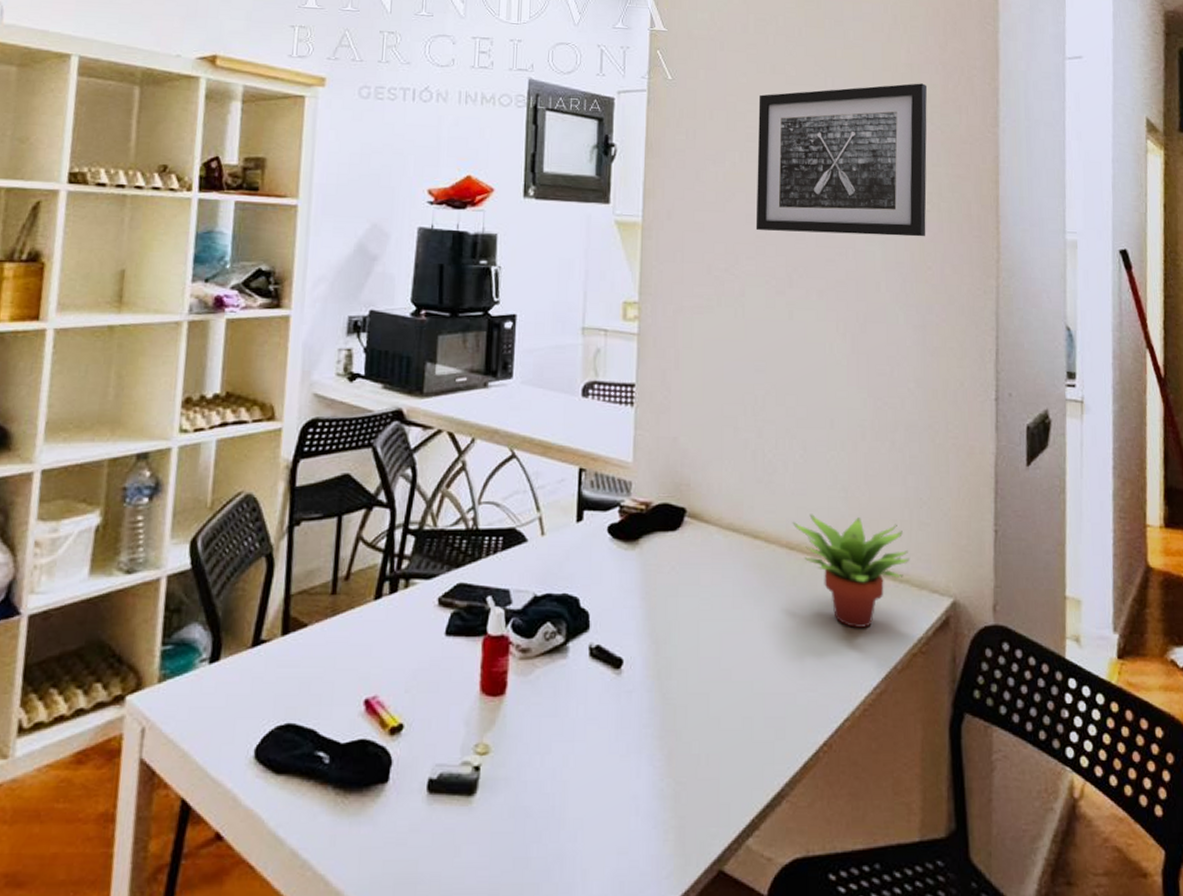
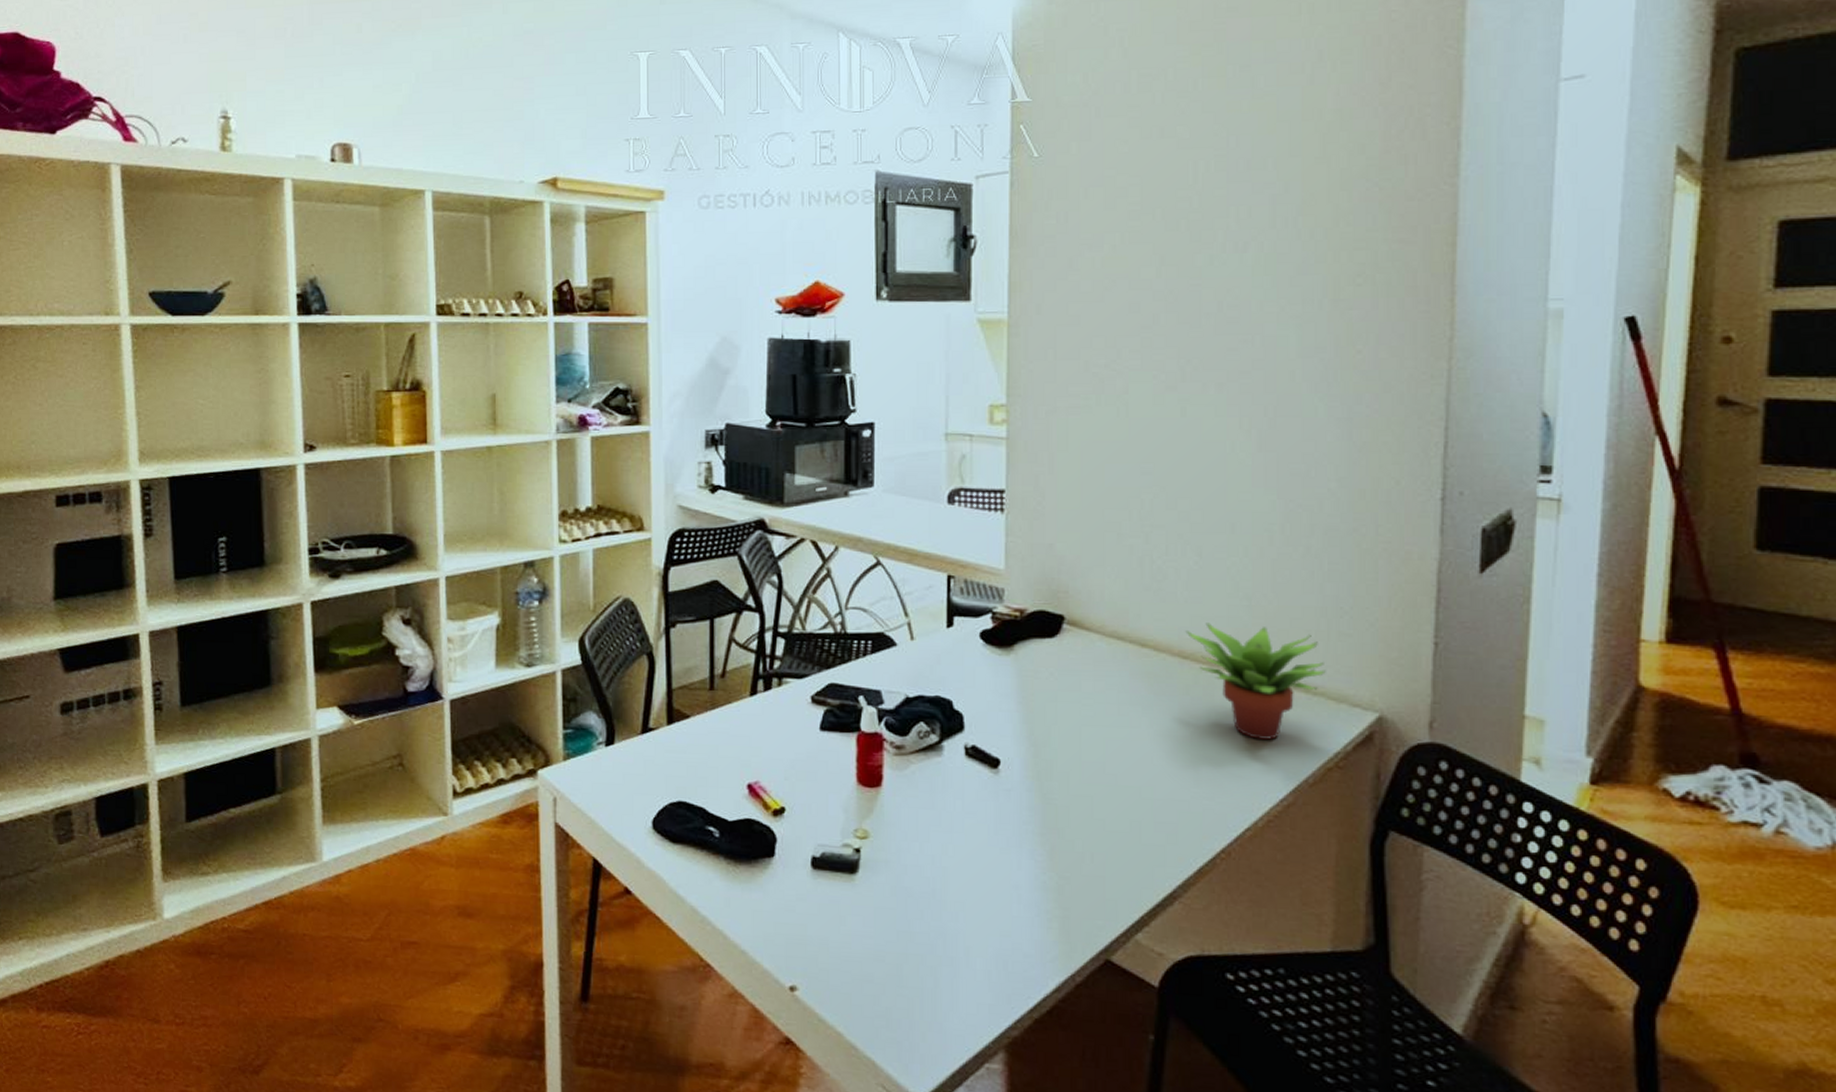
wall art: present [755,83,927,237] -> none [1141,131,1361,321]

